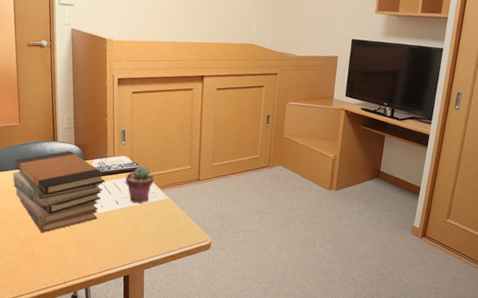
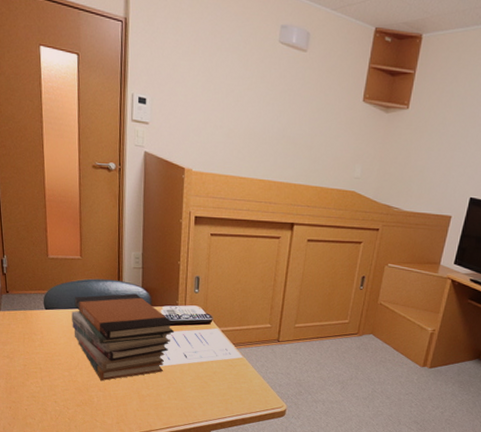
potted succulent: present [125,165,154,203] -> none [197,318,229,360]

